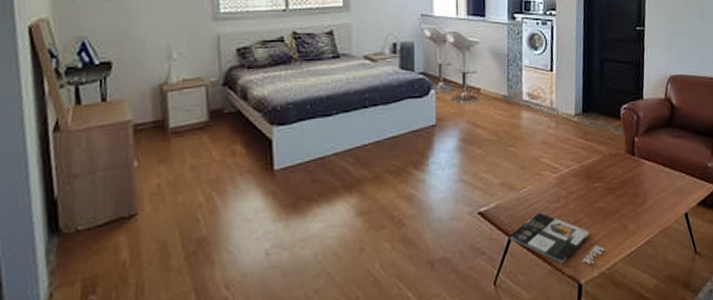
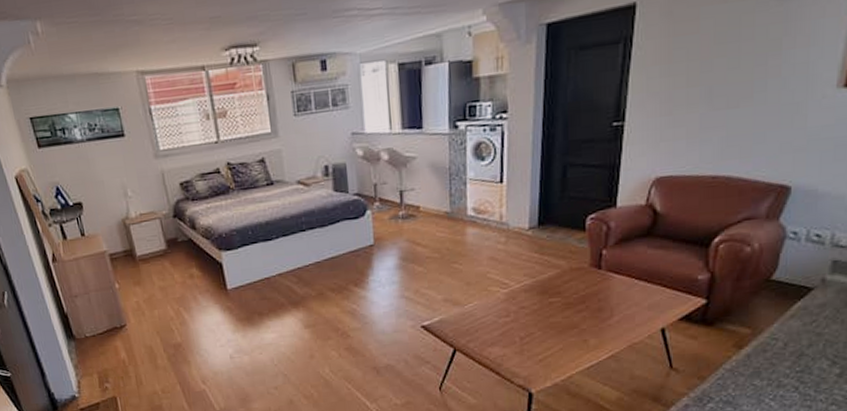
magazine: present [509,211,605,265] -> none [454,325,560,376]

